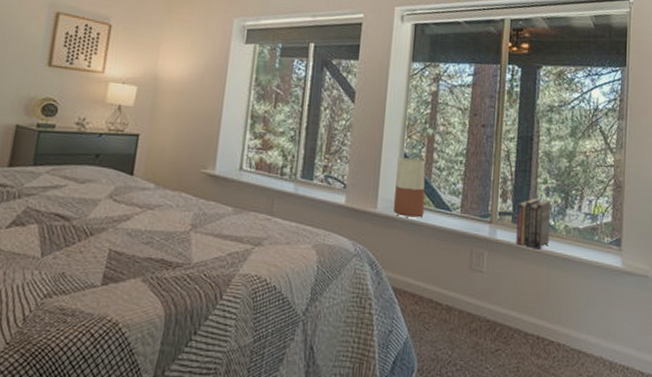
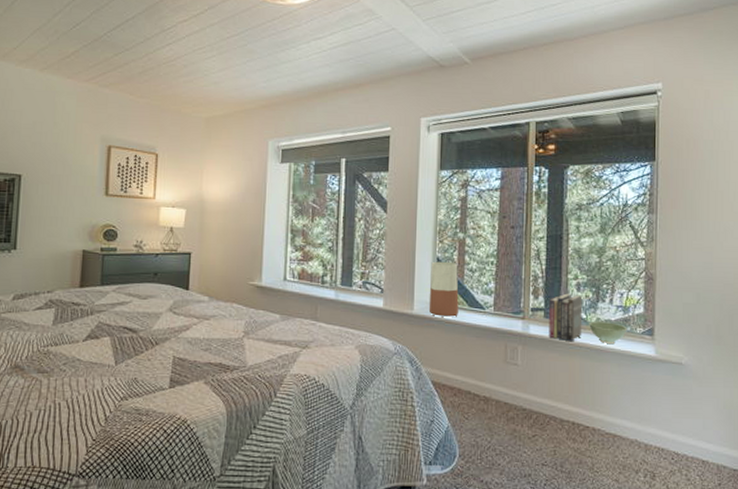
bowl: none [557,229,595,254] -> present [589,322,627,345]

